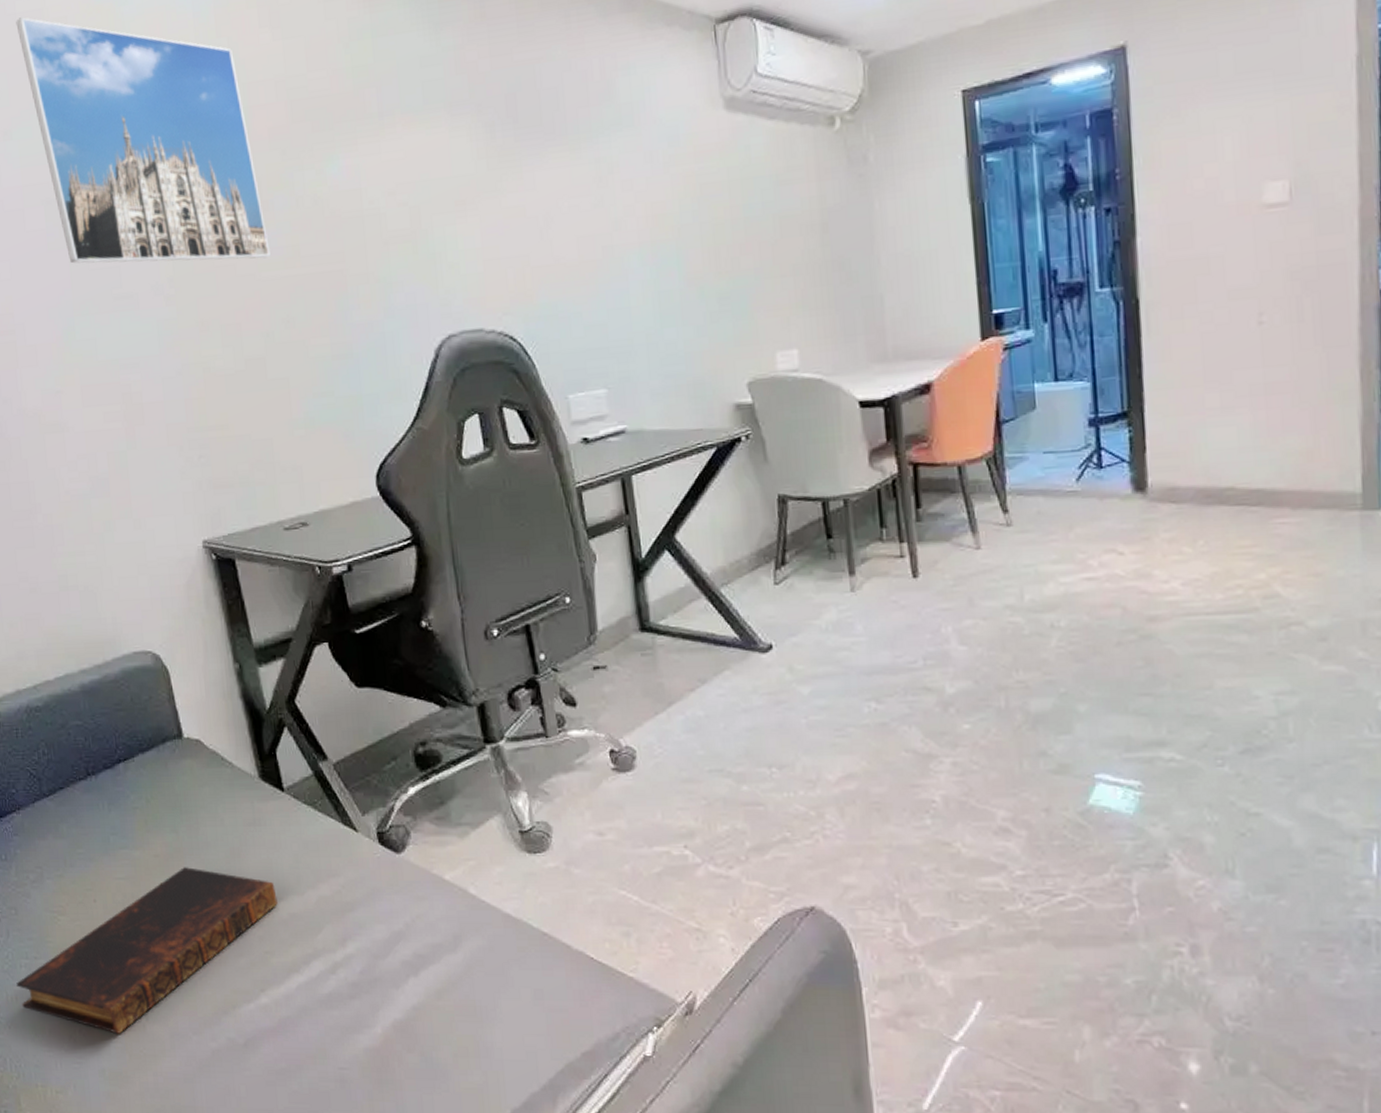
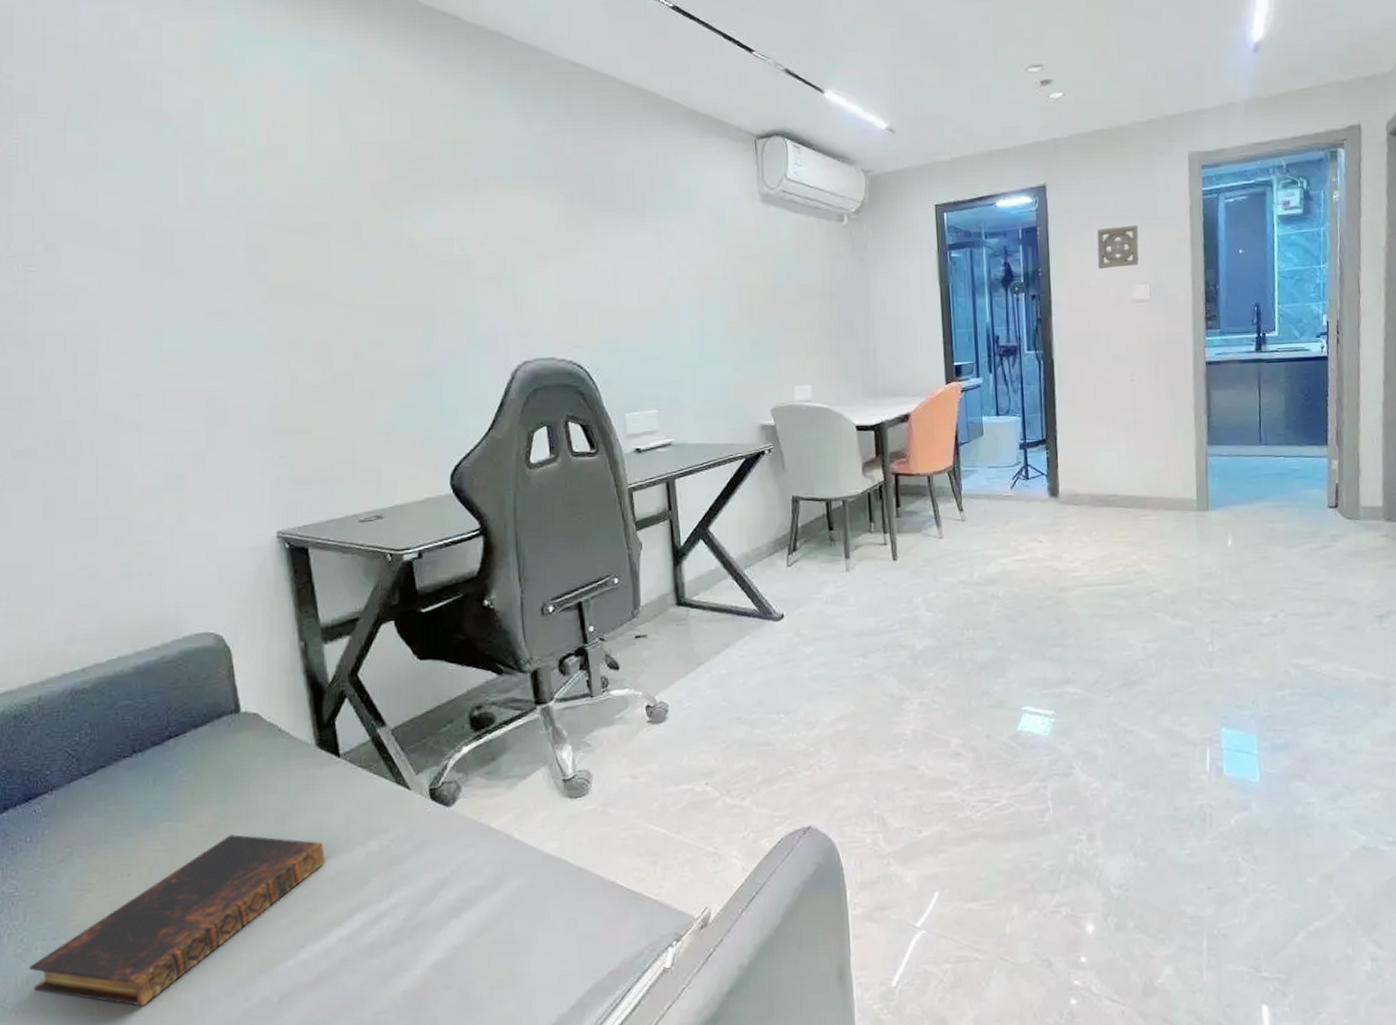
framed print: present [16,17,270,264] -> none [129,66,365,289]
wall ornament: none [1205,92,1273,163] -> present [1097,225,1139,269]

